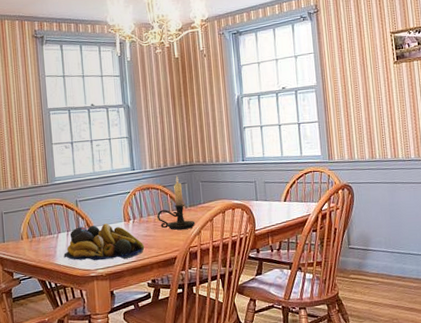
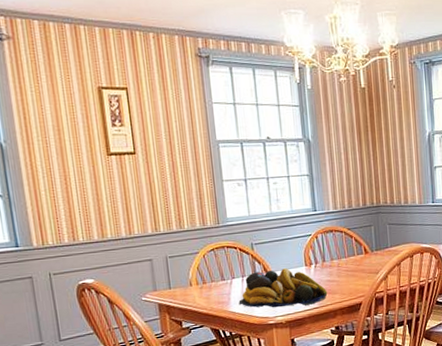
candle holder: present [156,176,196,230] -> none [340,218,382,275]

